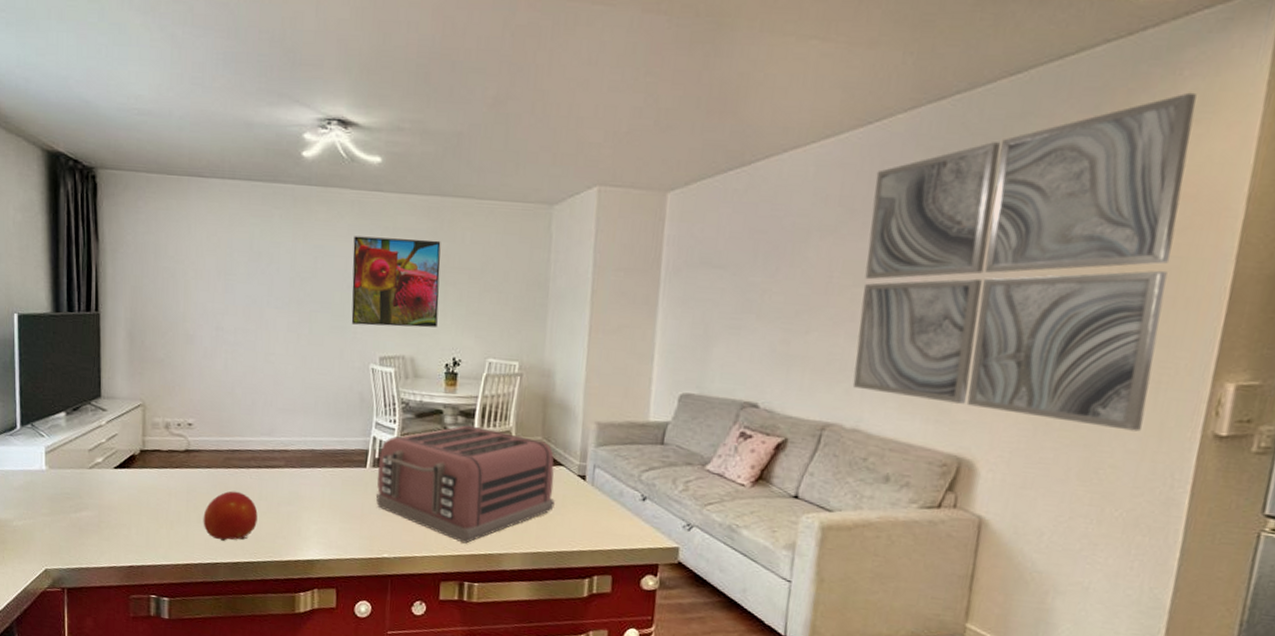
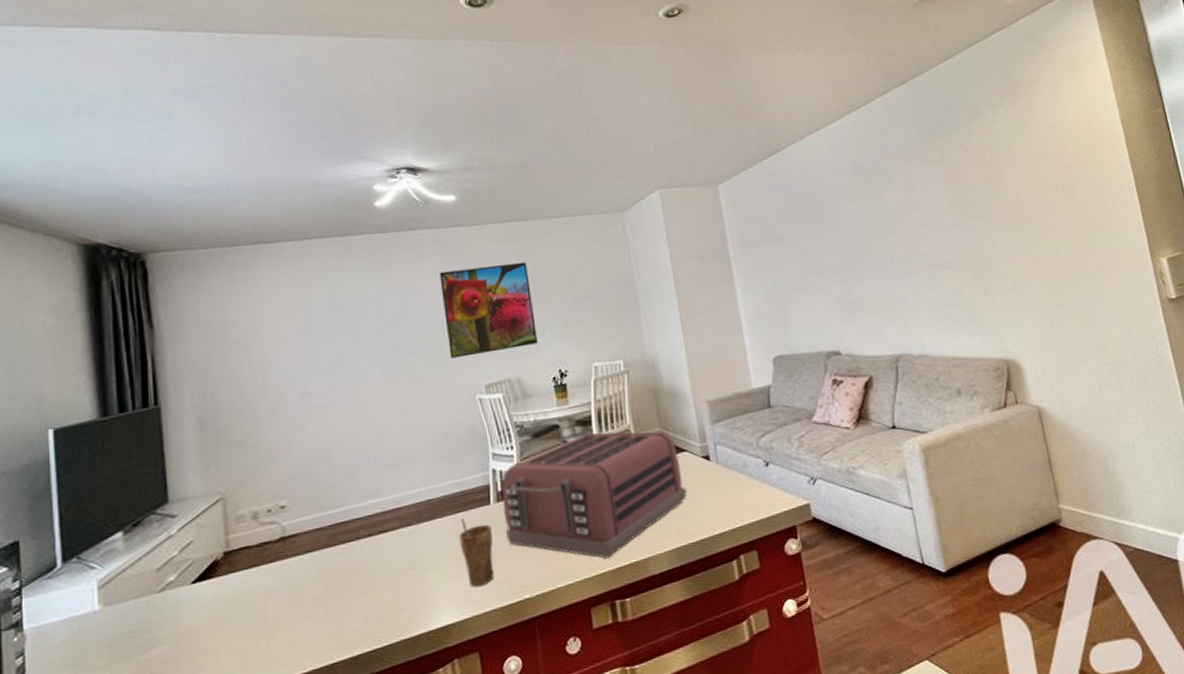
fruit: present [203,491,258,541] -> none [310,569,377,635]
cup: none [334,473,364,536] -> present [459,518,494,588]
wall art: present [852,92,1197,432] -> none [874,58,1121,320]

